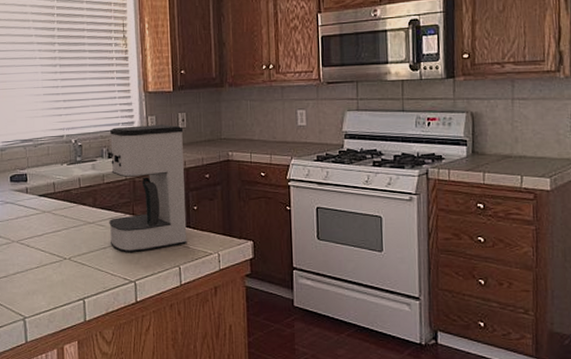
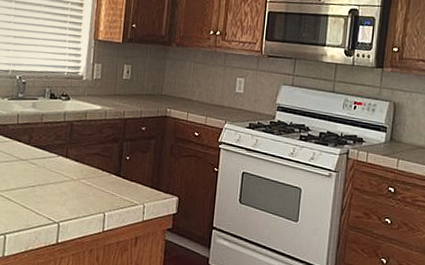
coffee maker: present [109,124,187,252] -> none [40,70,127,194]

